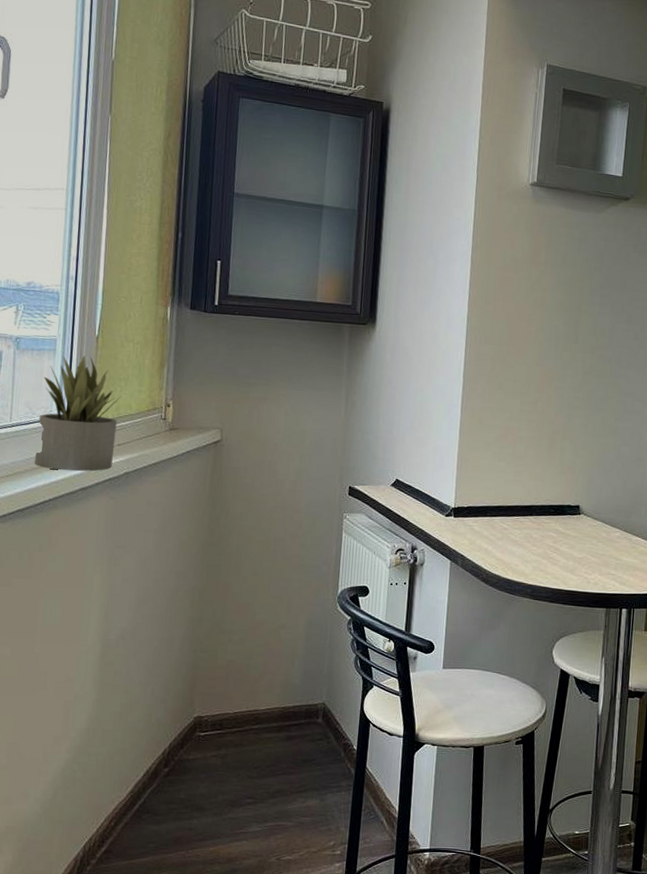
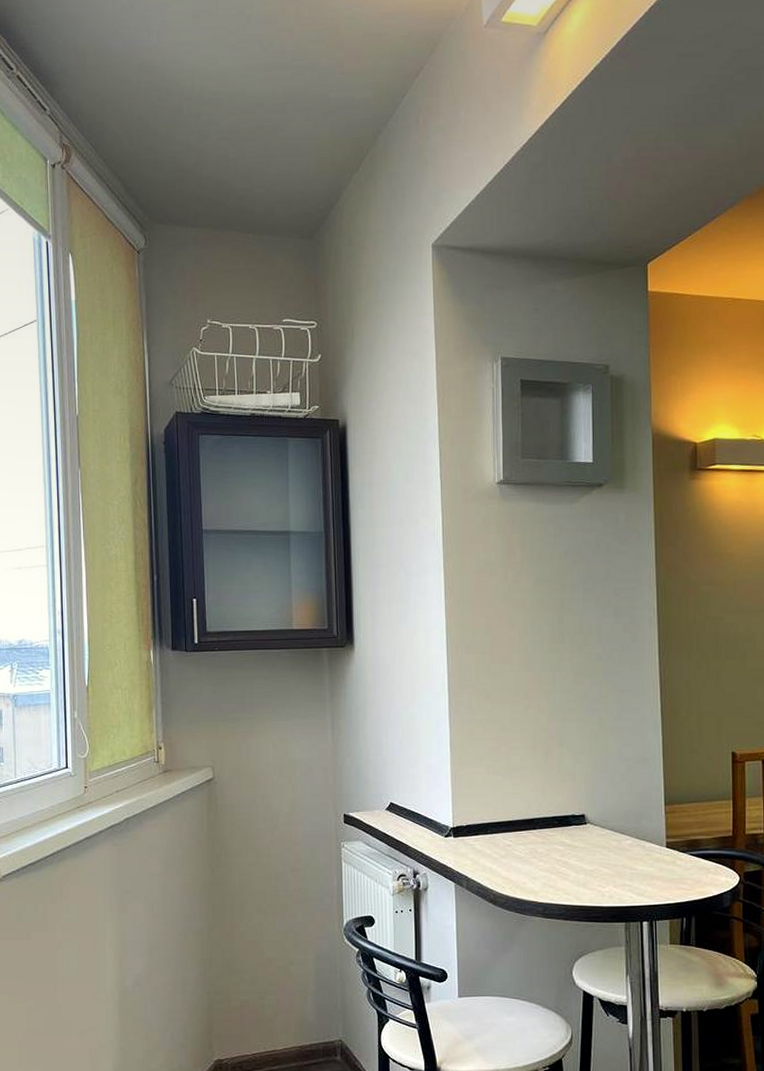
succulent plant: present [35,355,121,472] -> none [41,706,115,822]

